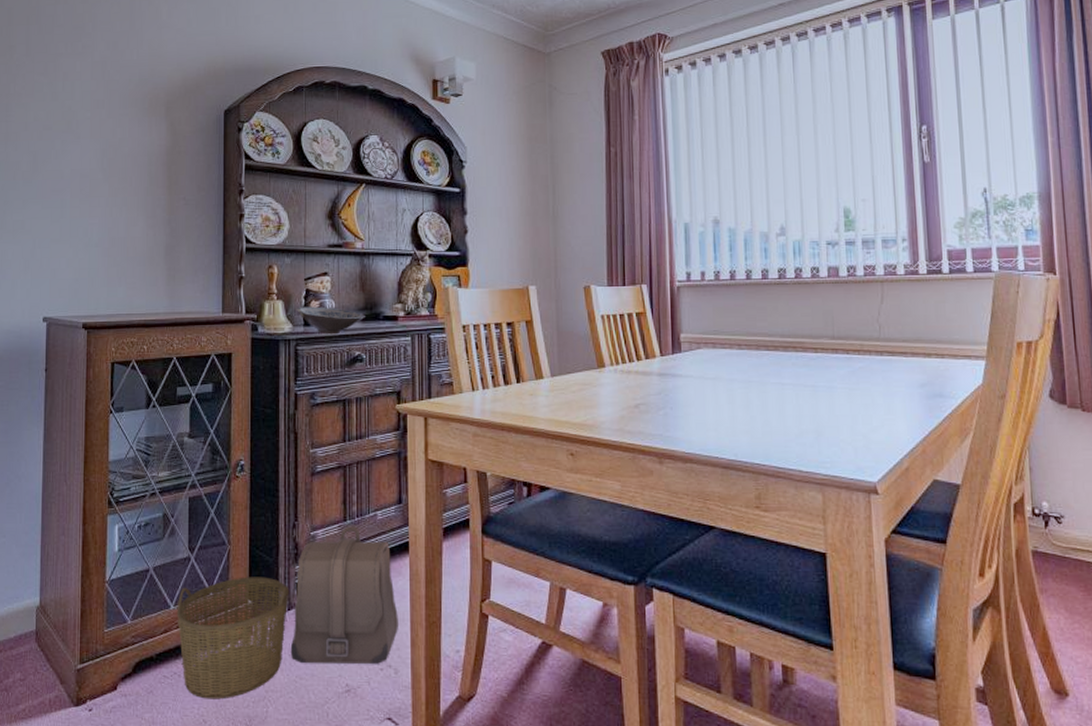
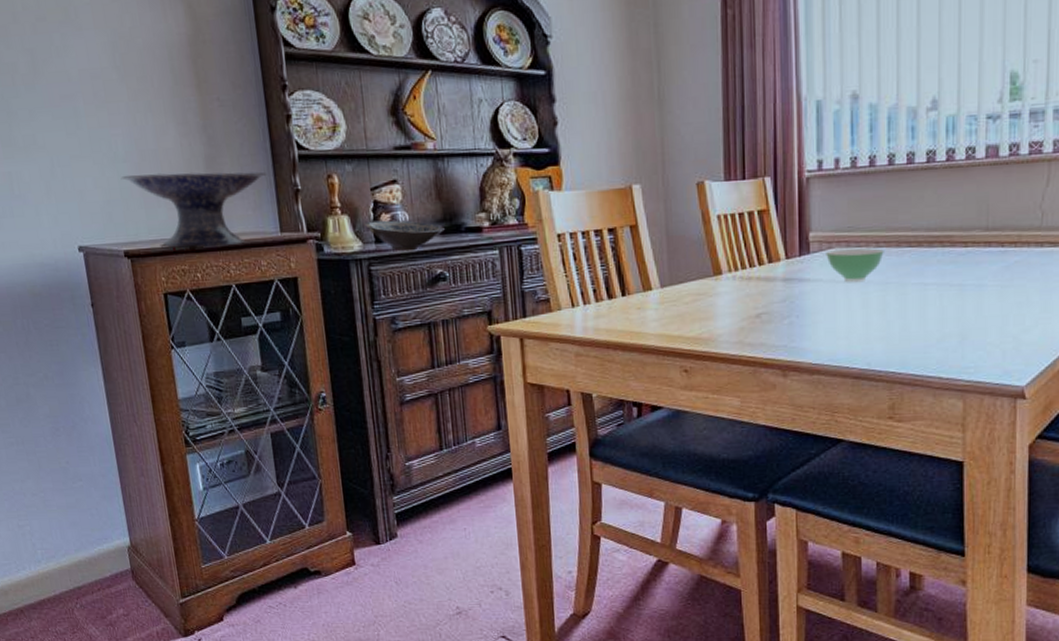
decorative bowl: none [90,257,217,324] -> present [120,171,267,249]
basket: present [177,577,290,700] -> none [273,509,390,626]
backpack: present [290,526,398,664] -> none [395,455,507,589]
bowl: none [695,349,746,380] -> present [826,248,884,283]

